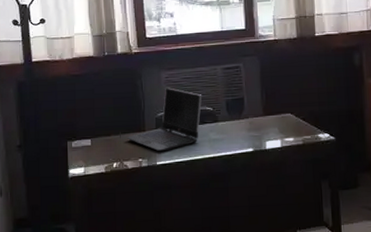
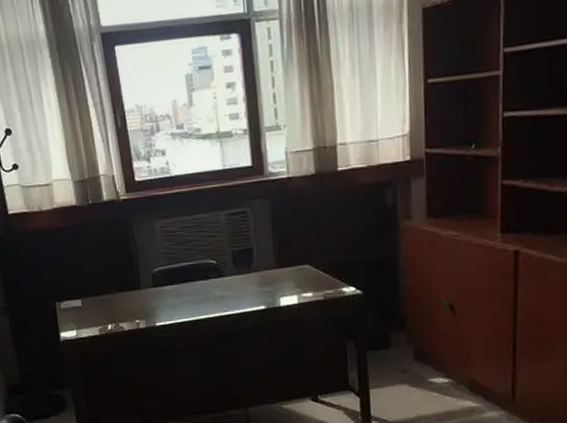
laptop computer: present [126,88,202,152] -> none [119,239,204,312]

